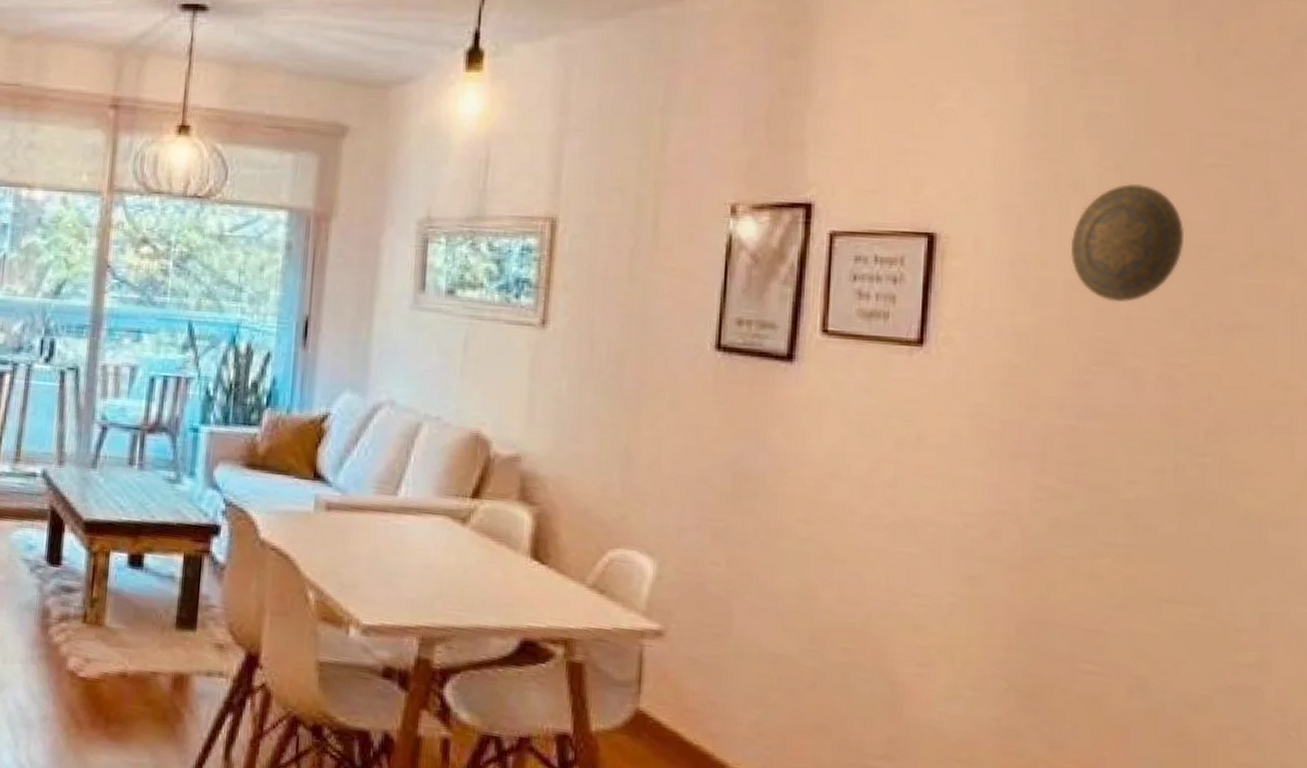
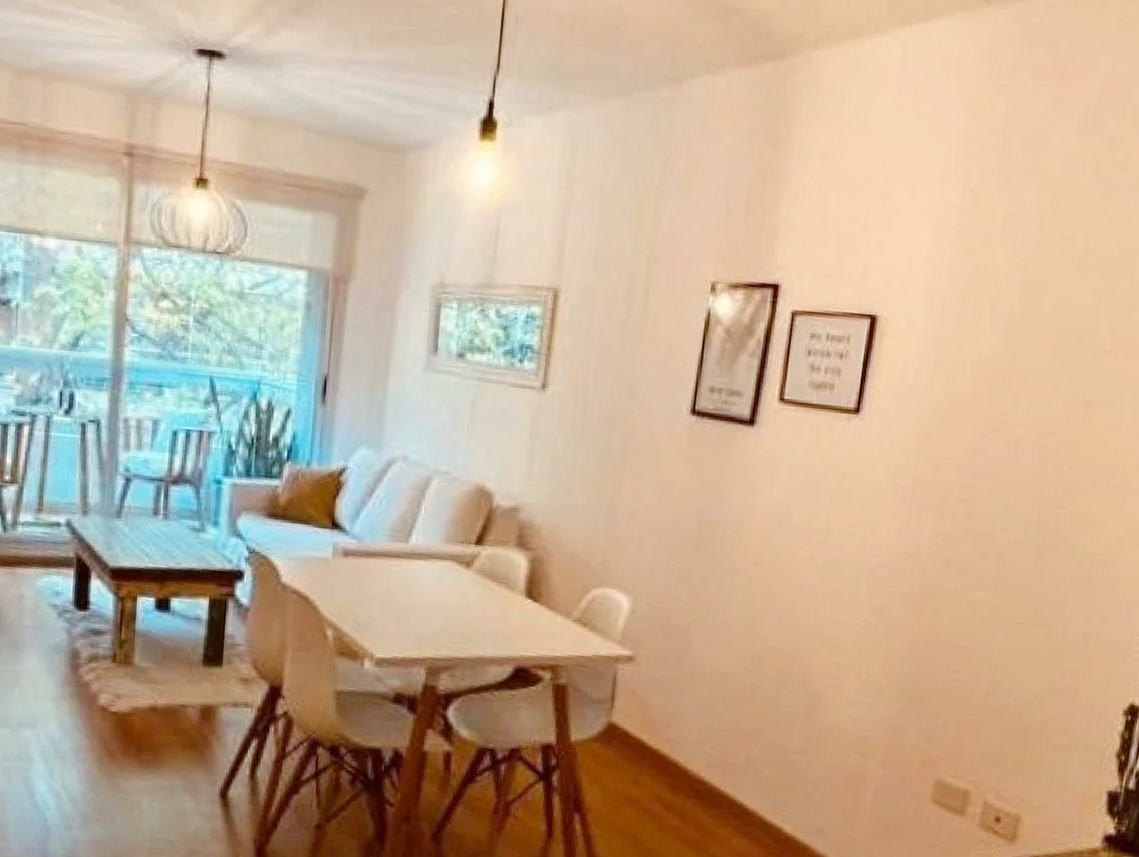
decorative plate: present [1070,183,1184,302] -> none [980,278,1067,380]

